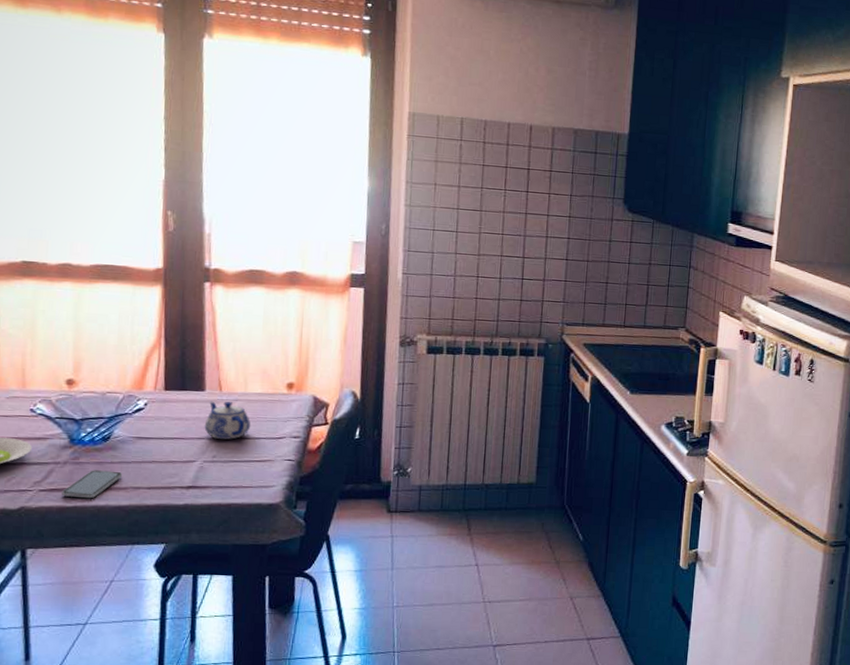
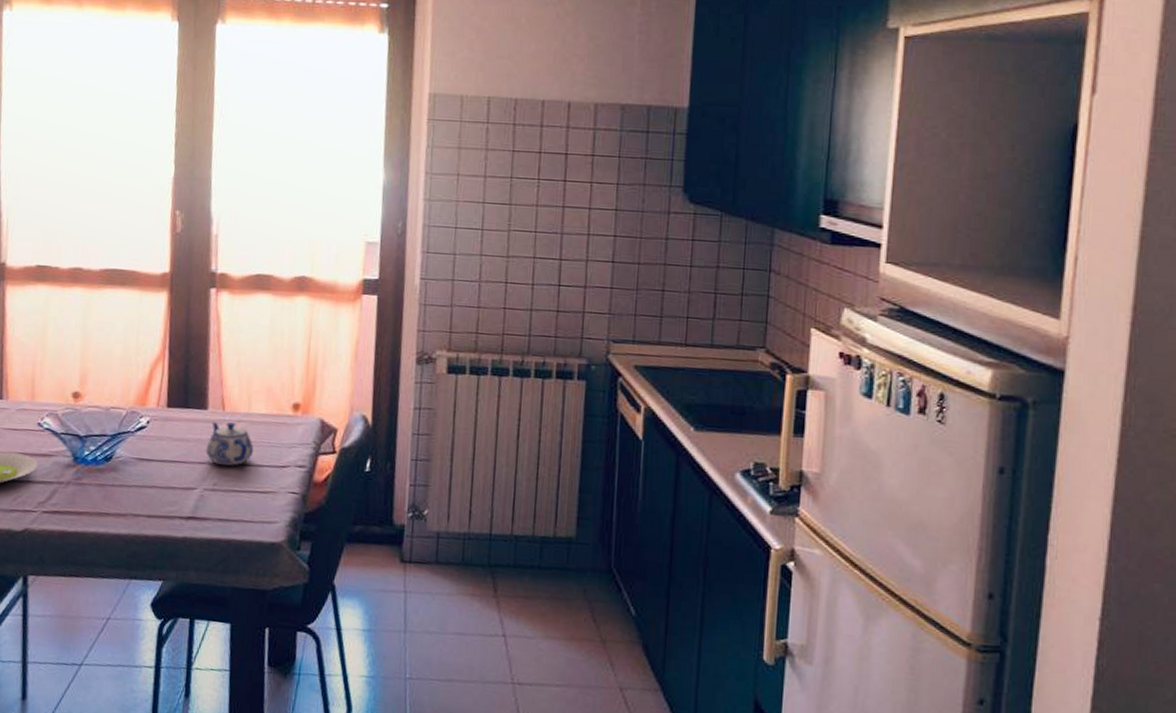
smartphone: present [62,470,123,499] -> none [64,492,123,525]

